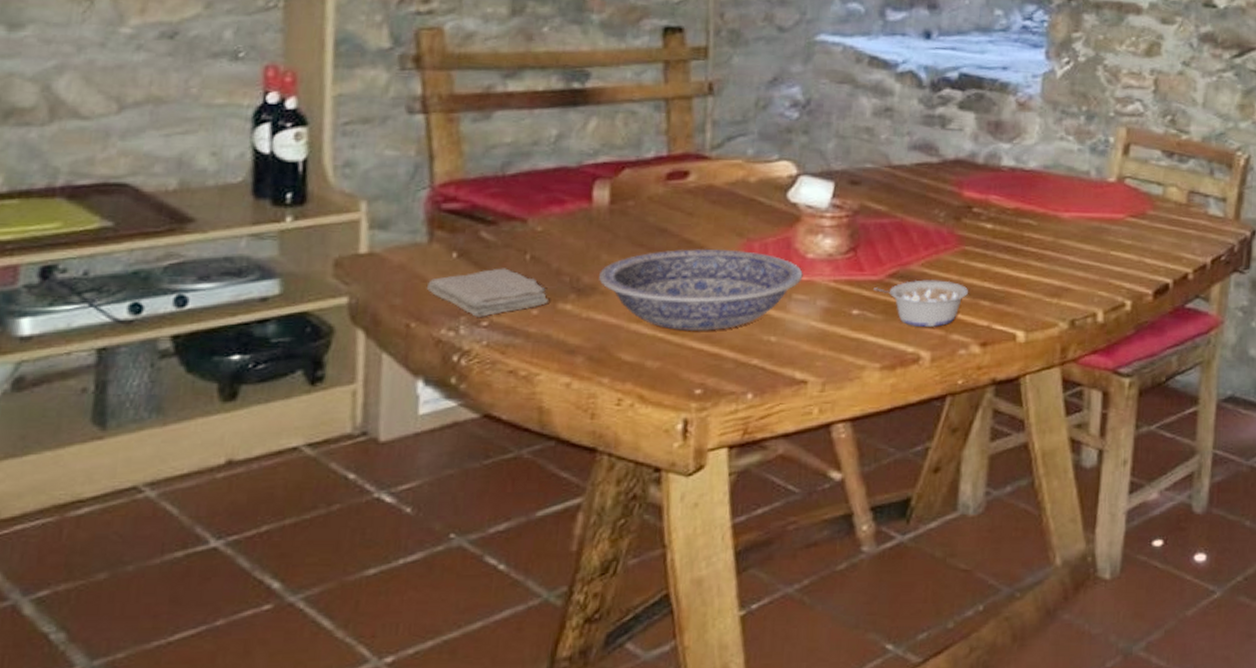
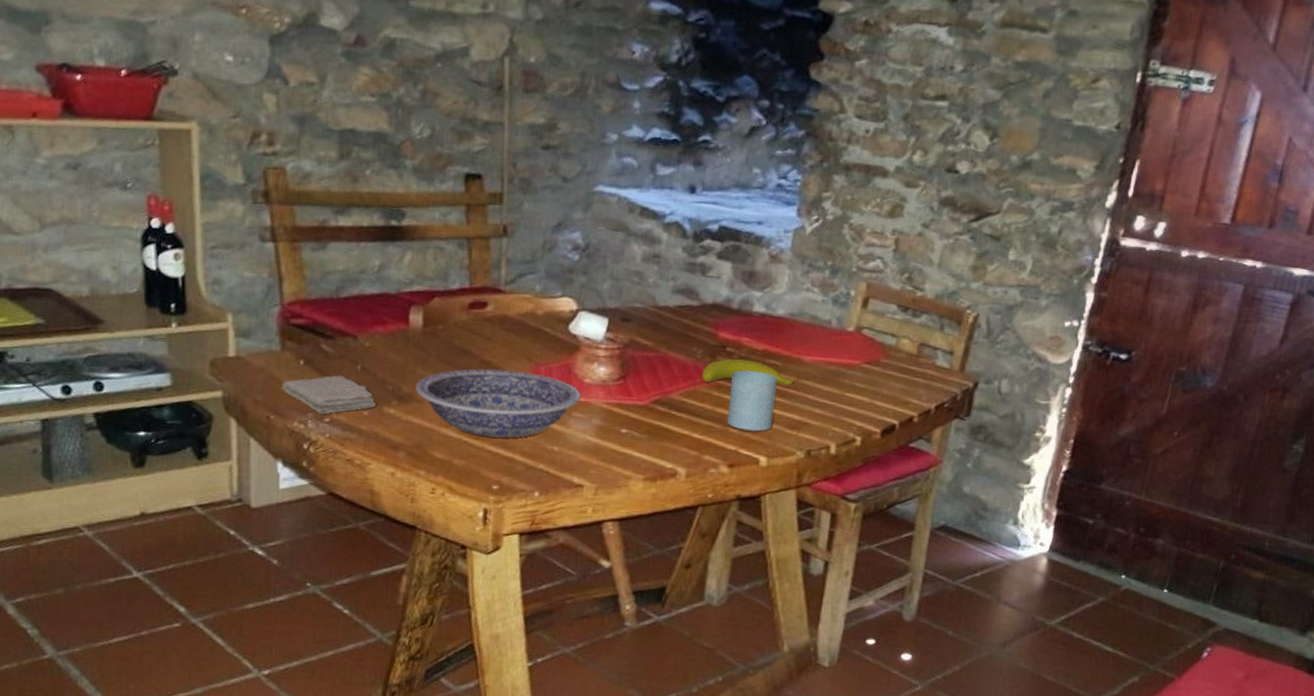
legume: present [874,280,968,327] -> none [640,407,720,448]
fruit: none [945,219,1052,249] -> present [702,358,794,386]
glass: none [977,233,1033,302] -> present [727,370,778,432]

